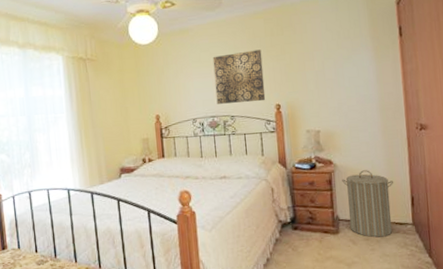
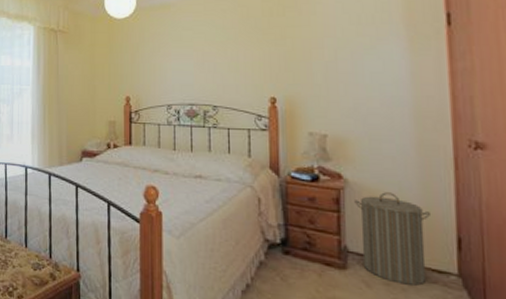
wall art: present [212,49,266,104] -> none [196,31,258,92]

